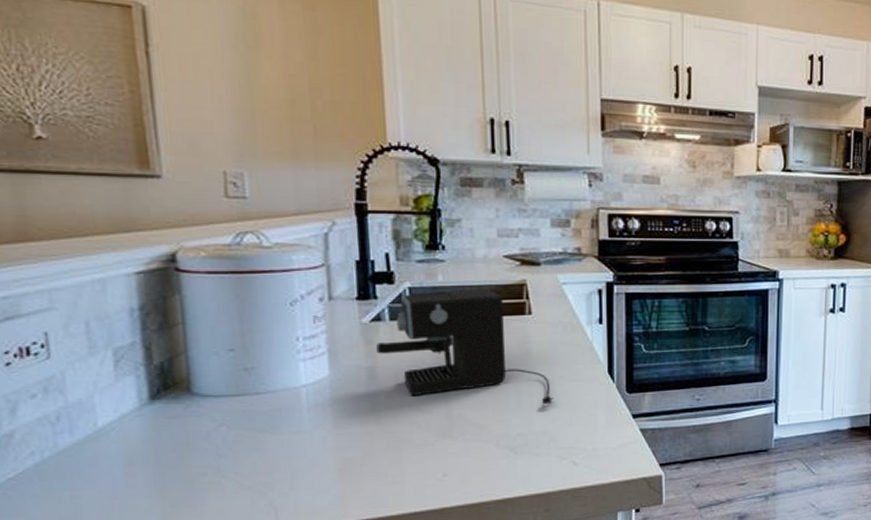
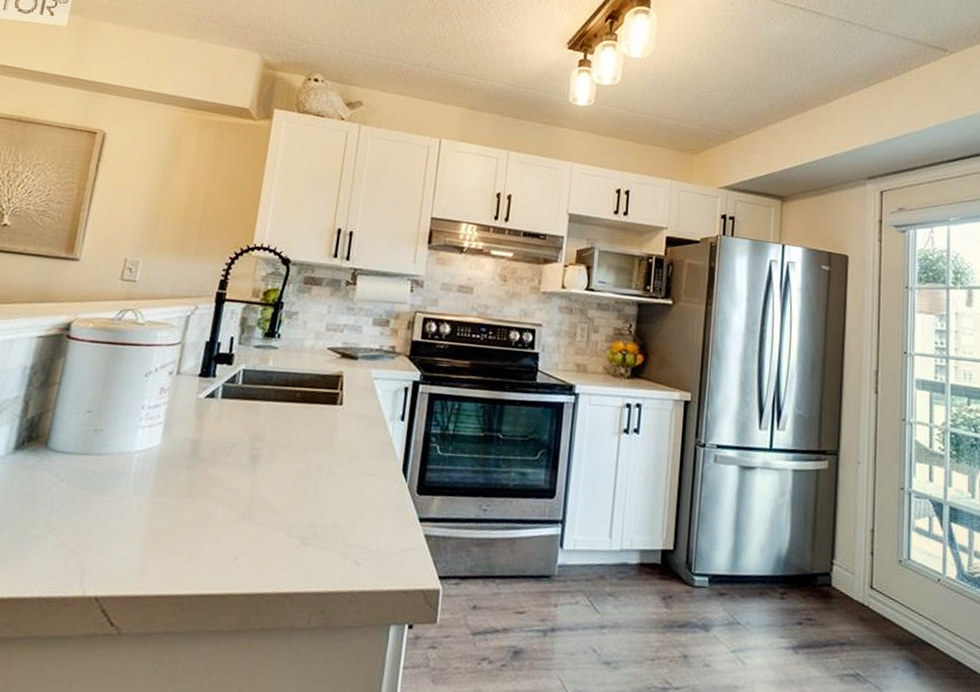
coffee maker: present [375,288,555,405] -> none [203,375,349,497]

